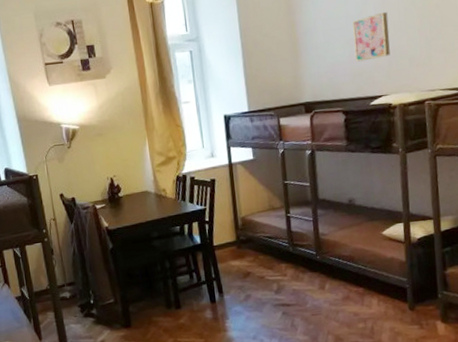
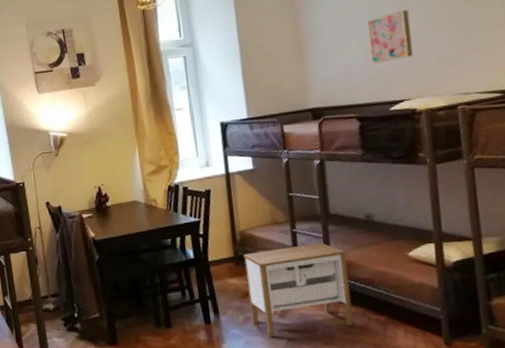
nightstand: none [244,225,337,312] -> present [243,243,353,337]

